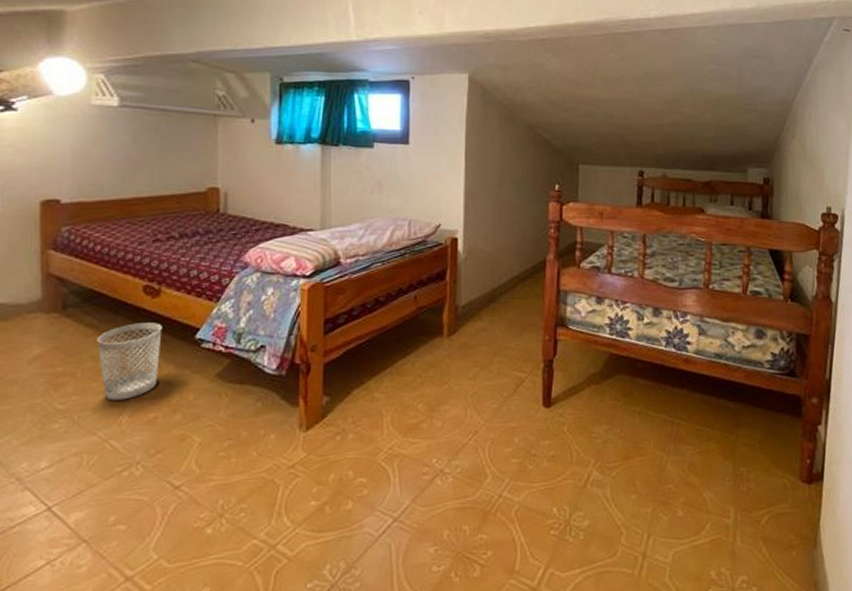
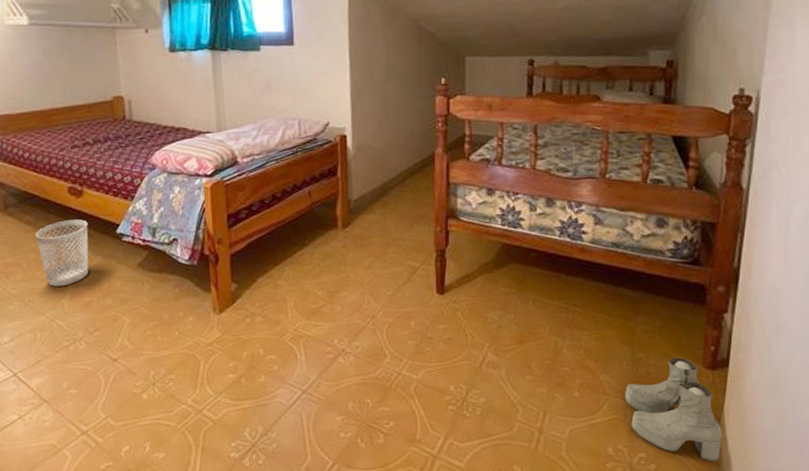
boots: none [727,471,819,583] -> present [625,357,722,463]

